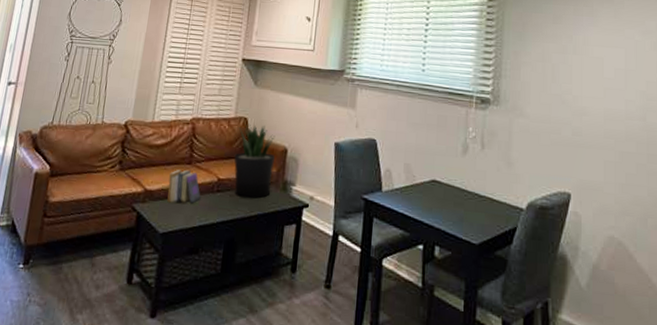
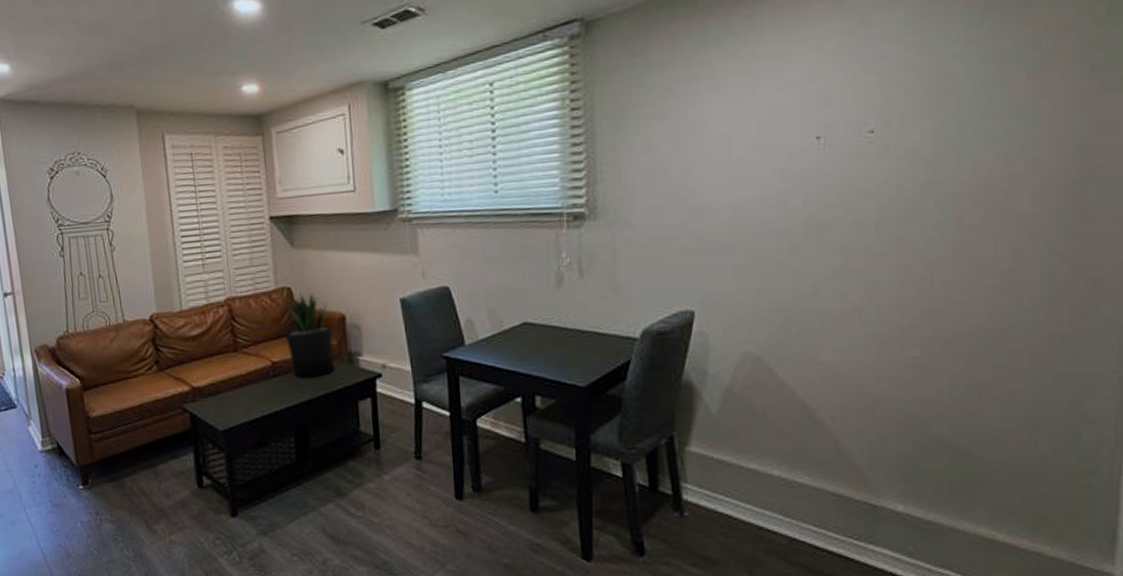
books: present [167,169,201,205] -> none [215,358,257,397]

